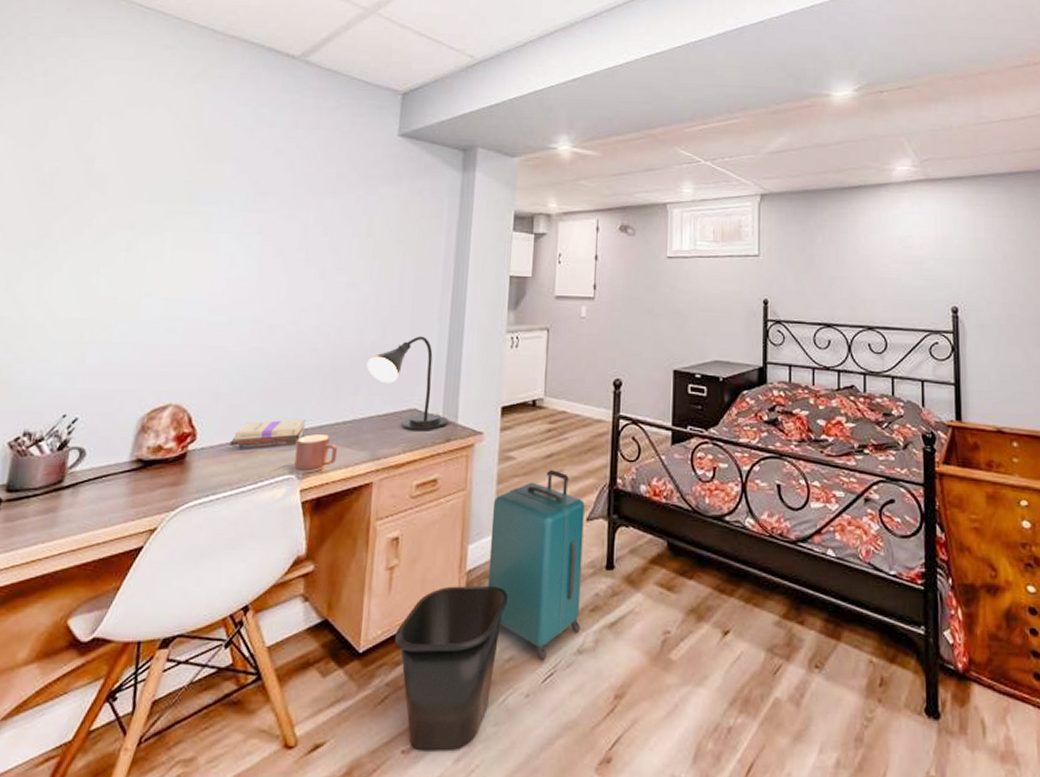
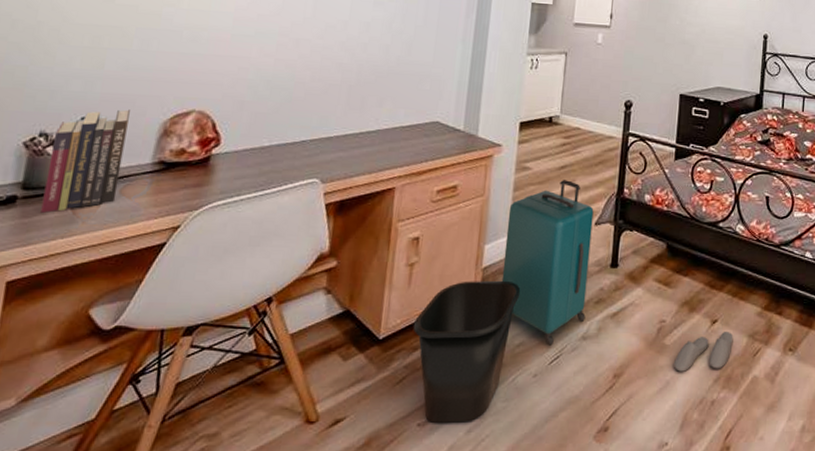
books: none [23,405,109,516] -> present [41,109,130,213]
books: present [230,419,305,451] -> none [254,128,330,156]
mug: present [293,433,337,473] -> none [318,141,361,178]
desk lamp: present [367,336,449,432] -> none [391,54,470,143]
slippers: none [681,643,749,694] -> present [673,331,734,373]

